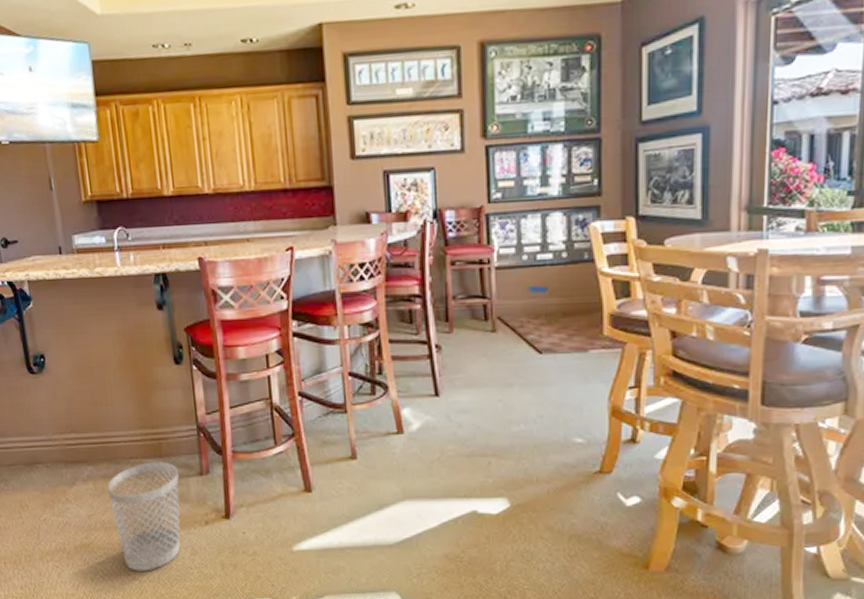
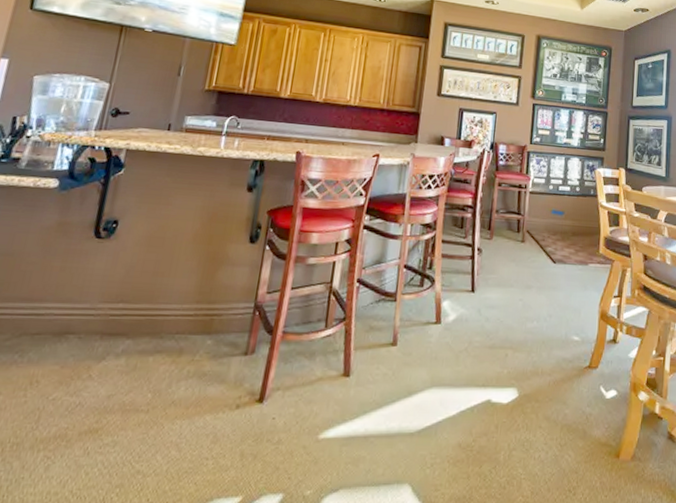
wastebasket: present [107,462,181,572] -> none [132,338,223,463]

